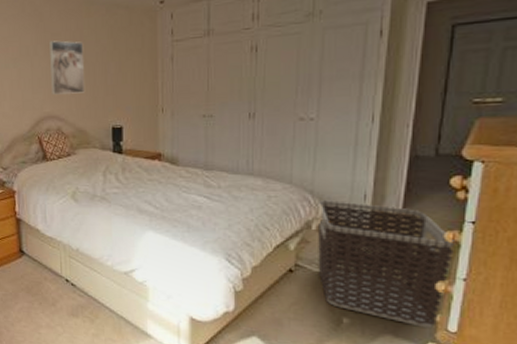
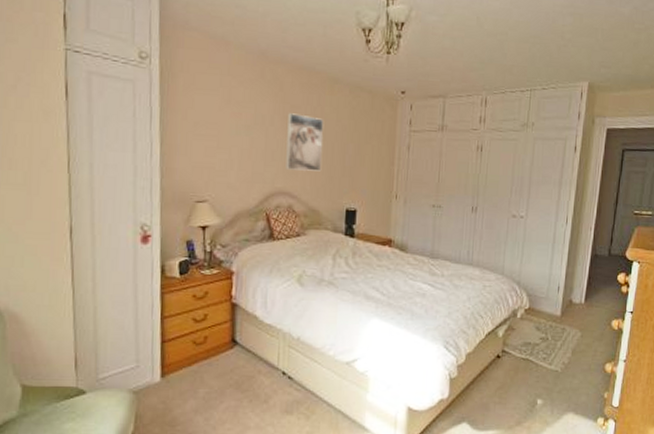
clothes hamper: present [317,200,454,328] -> none [520,291,619,404]

